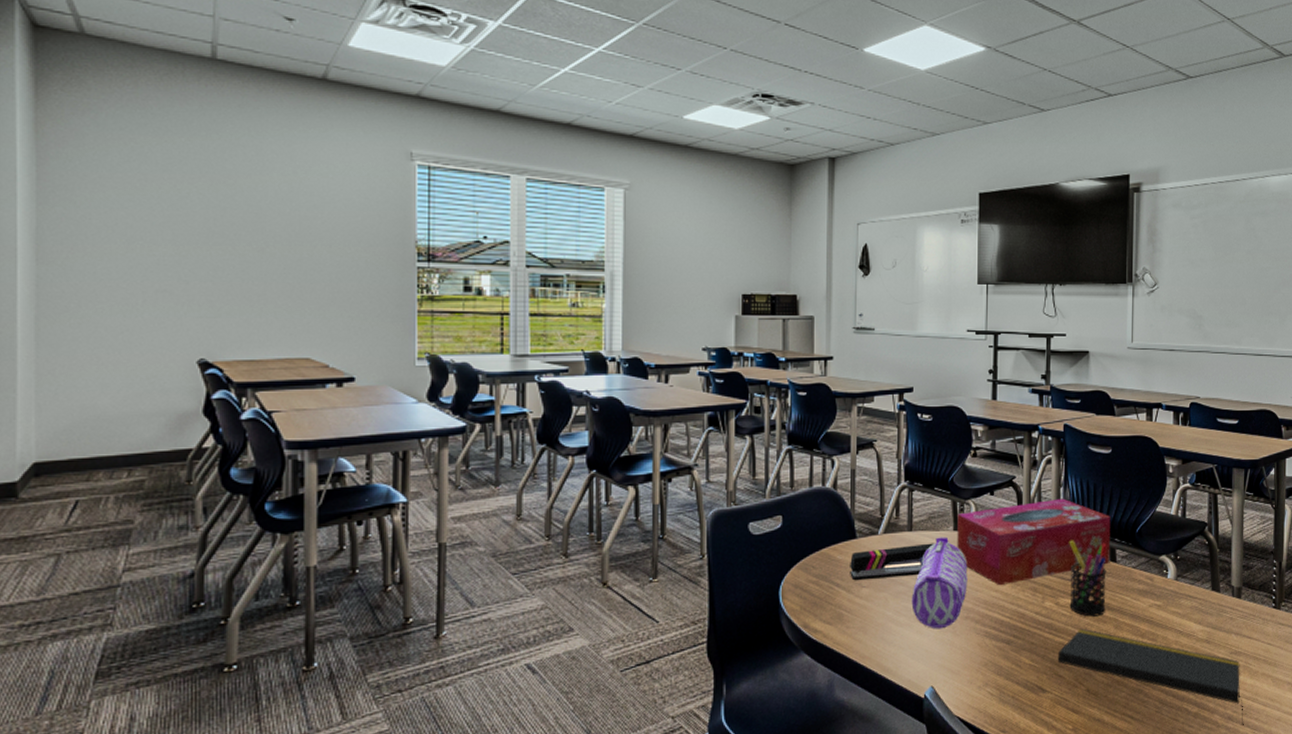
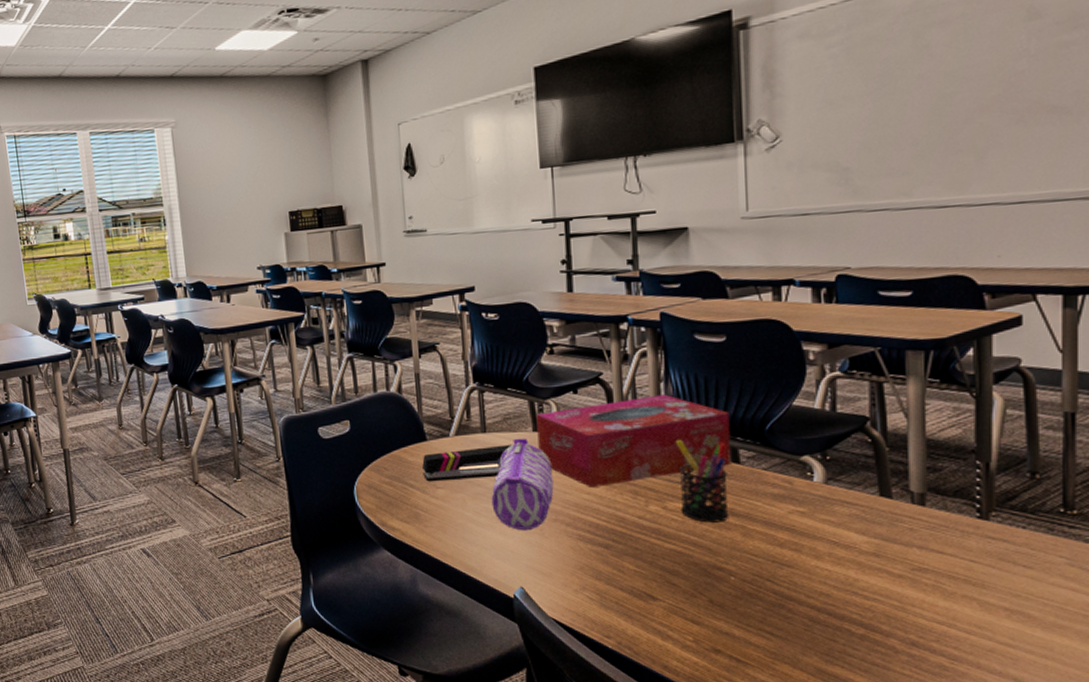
notepad: present [1057,628,1244,725] -> none [669,535,936,654]

